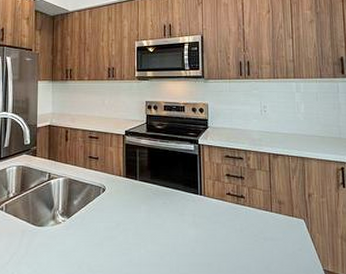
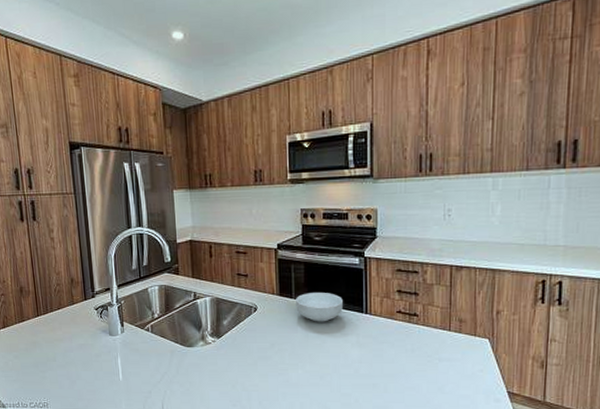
cereal bowl: none [140,174,181,203] -> present [296,292,343,322]

